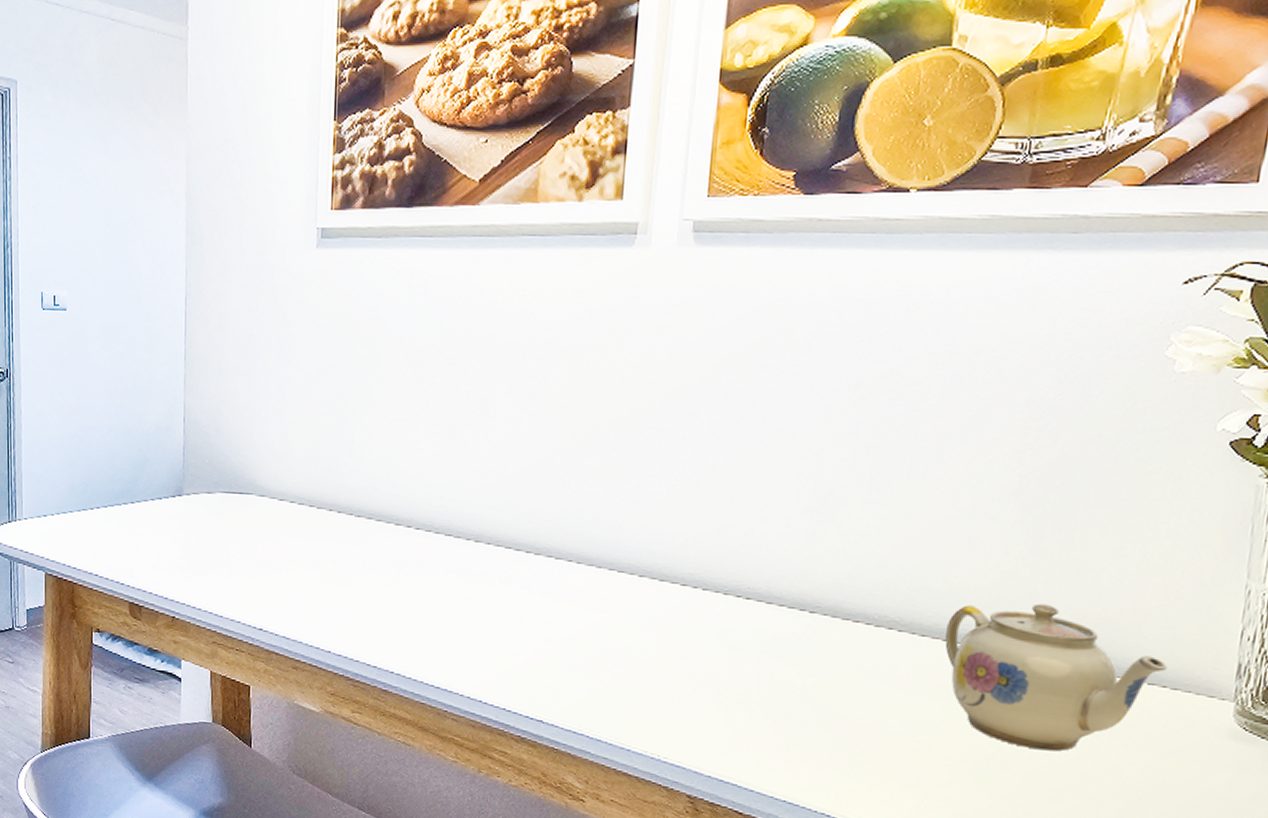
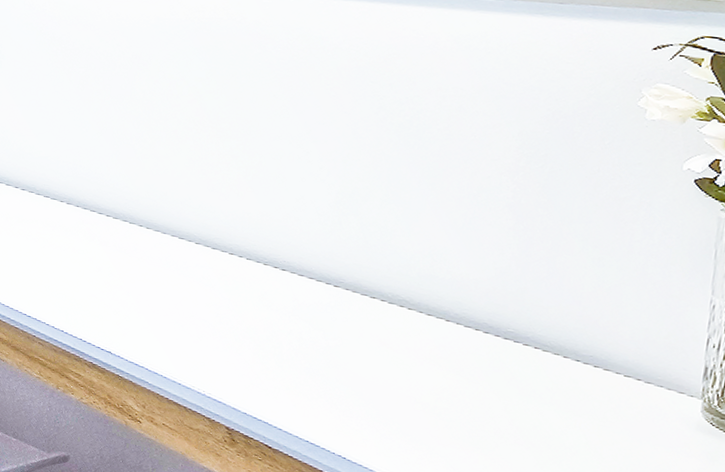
teapot: present [945,603,1167,752] -> none [447,293,641,425]

